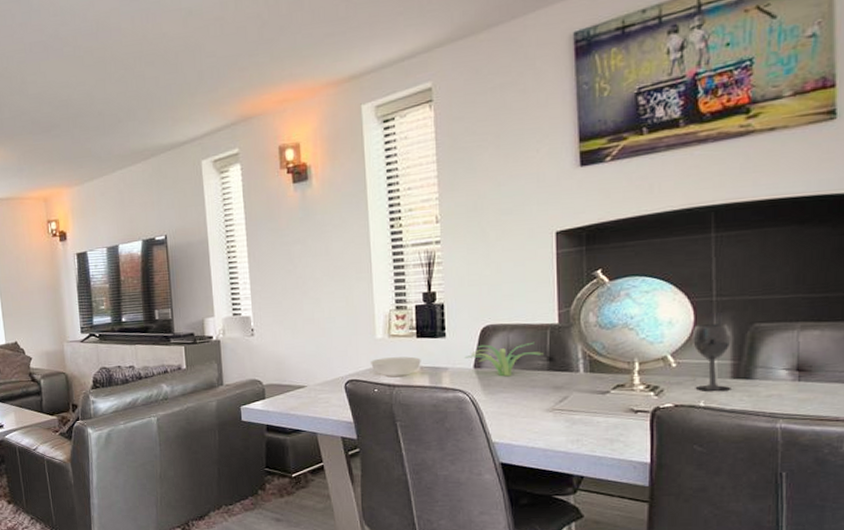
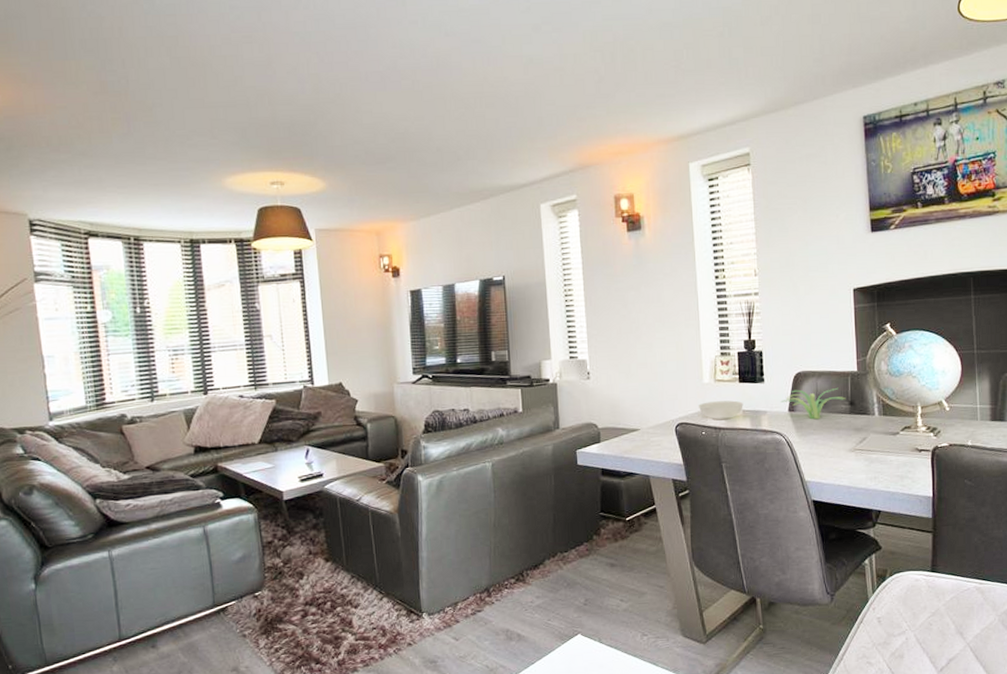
wine glass: present [691,323,731,392] -> none [960,372,991,433]

